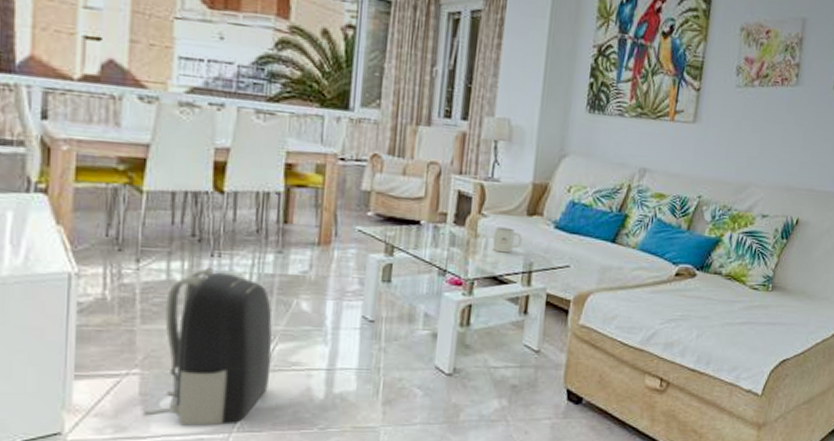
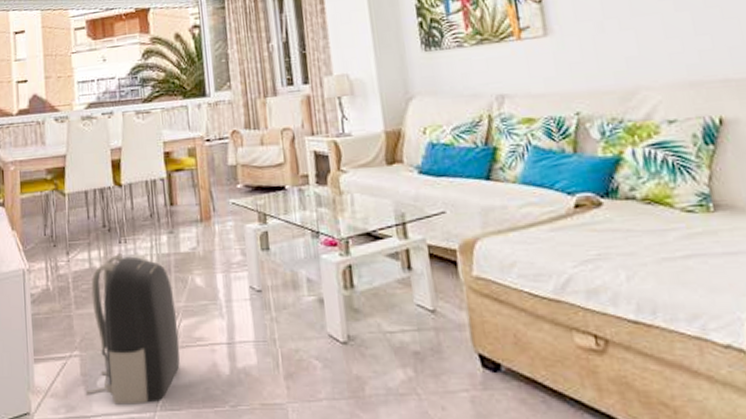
mug: present [492,227,523,253] -> none [357,180,388,207]

